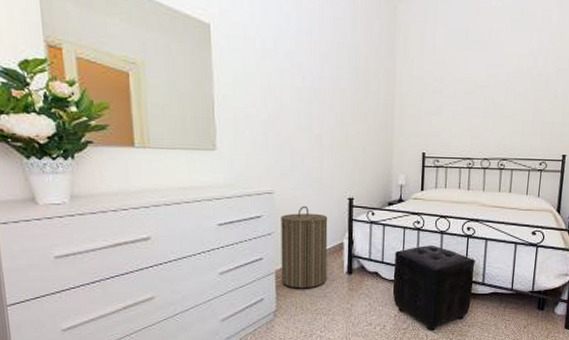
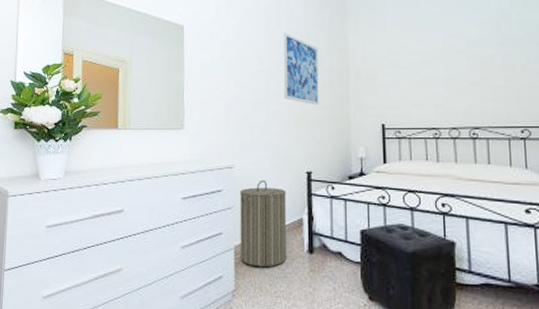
wall art: none [327,45,365,130] -> present [283,33,319,105]

